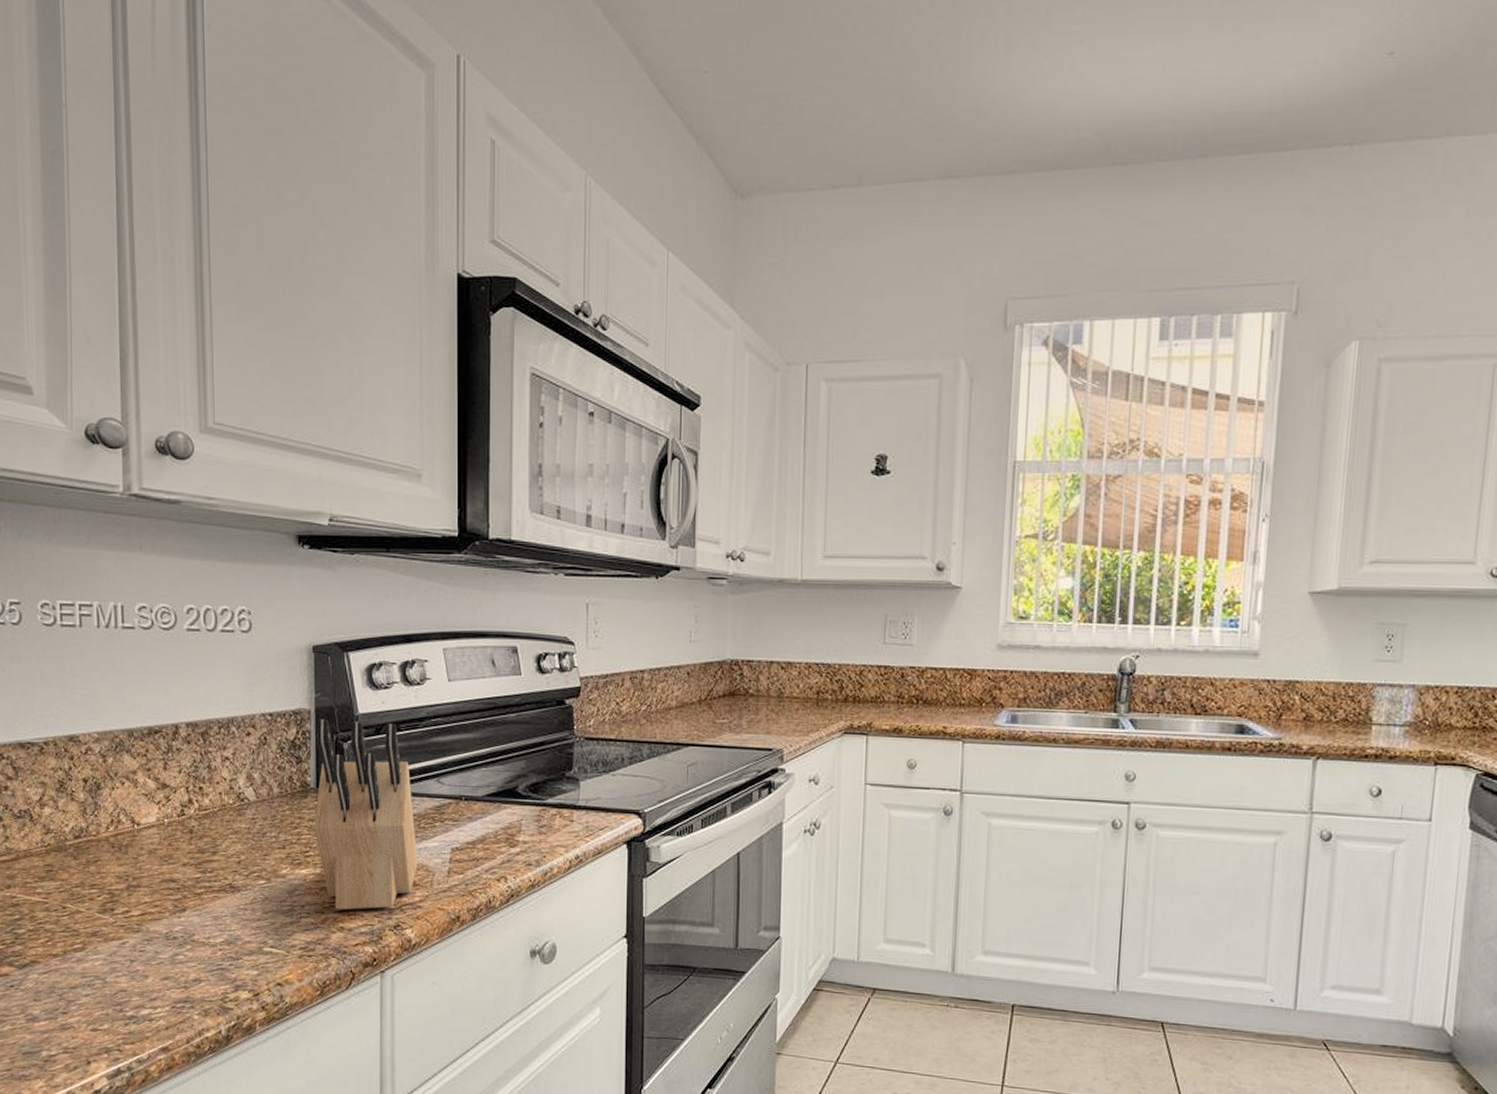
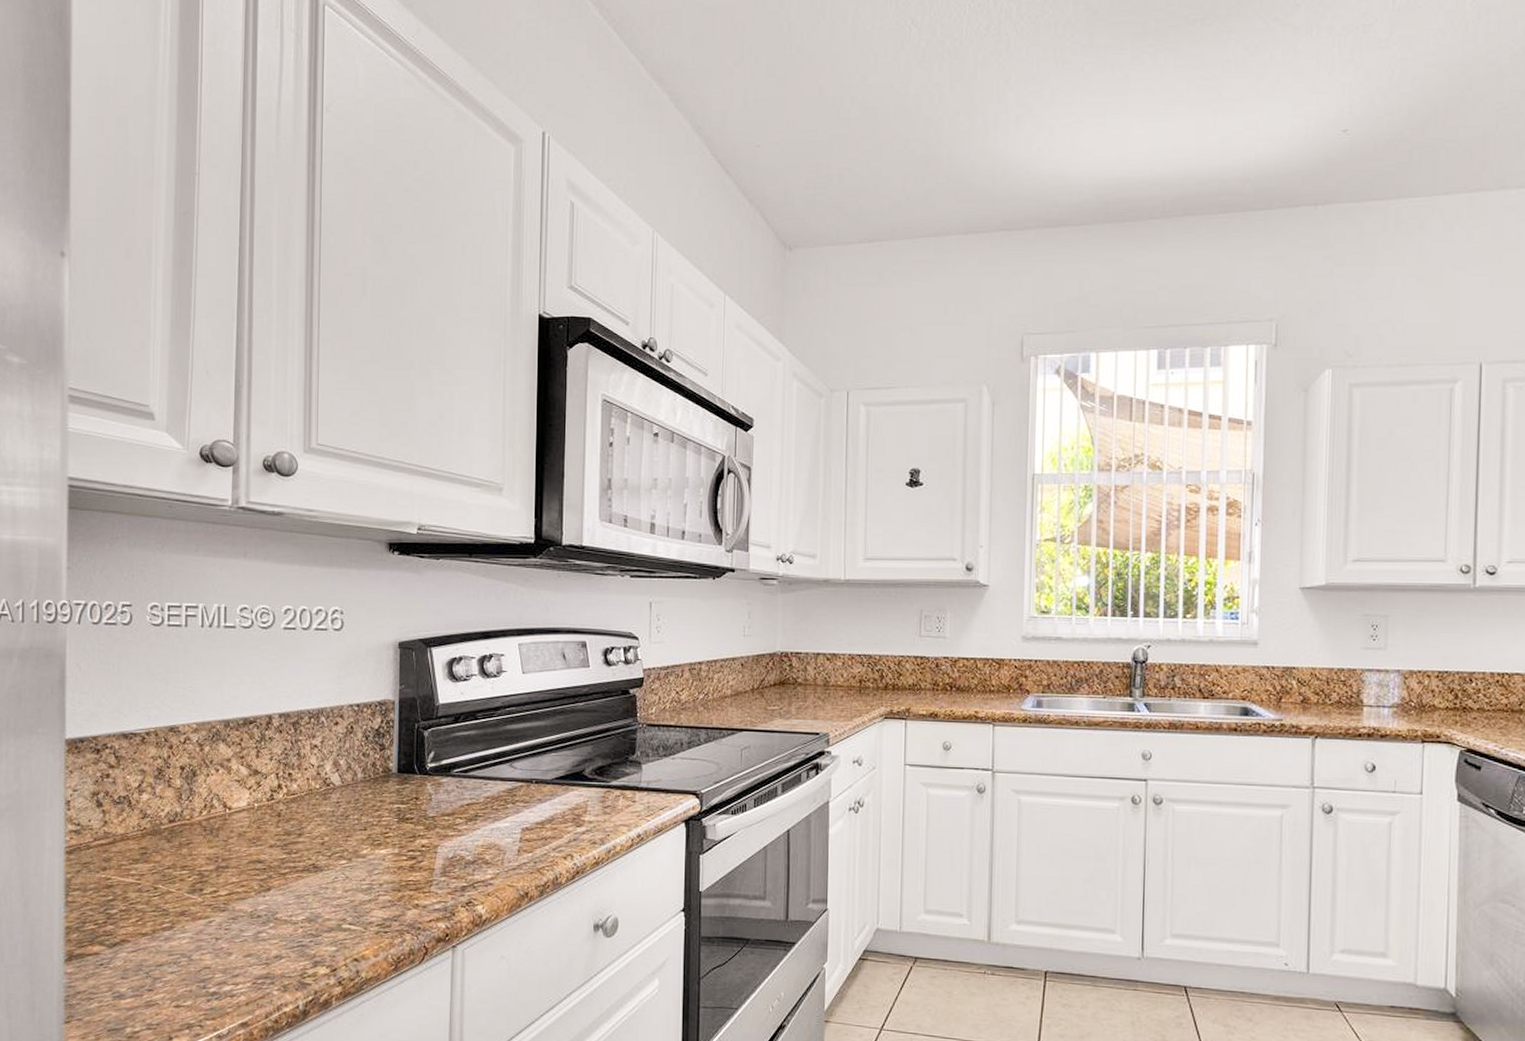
knife block: present [313,719,418,911] -> none [393,709,490,888]

